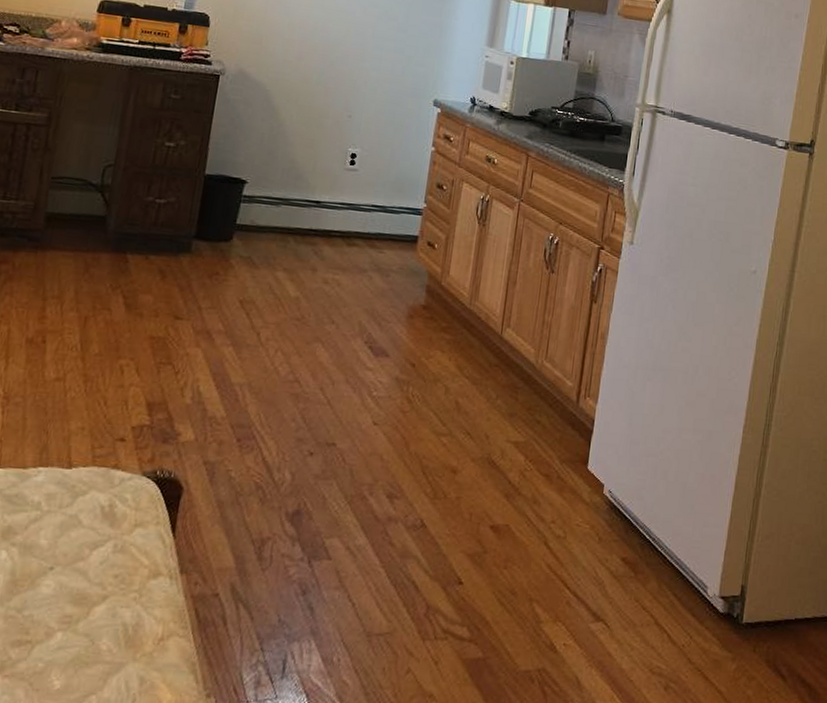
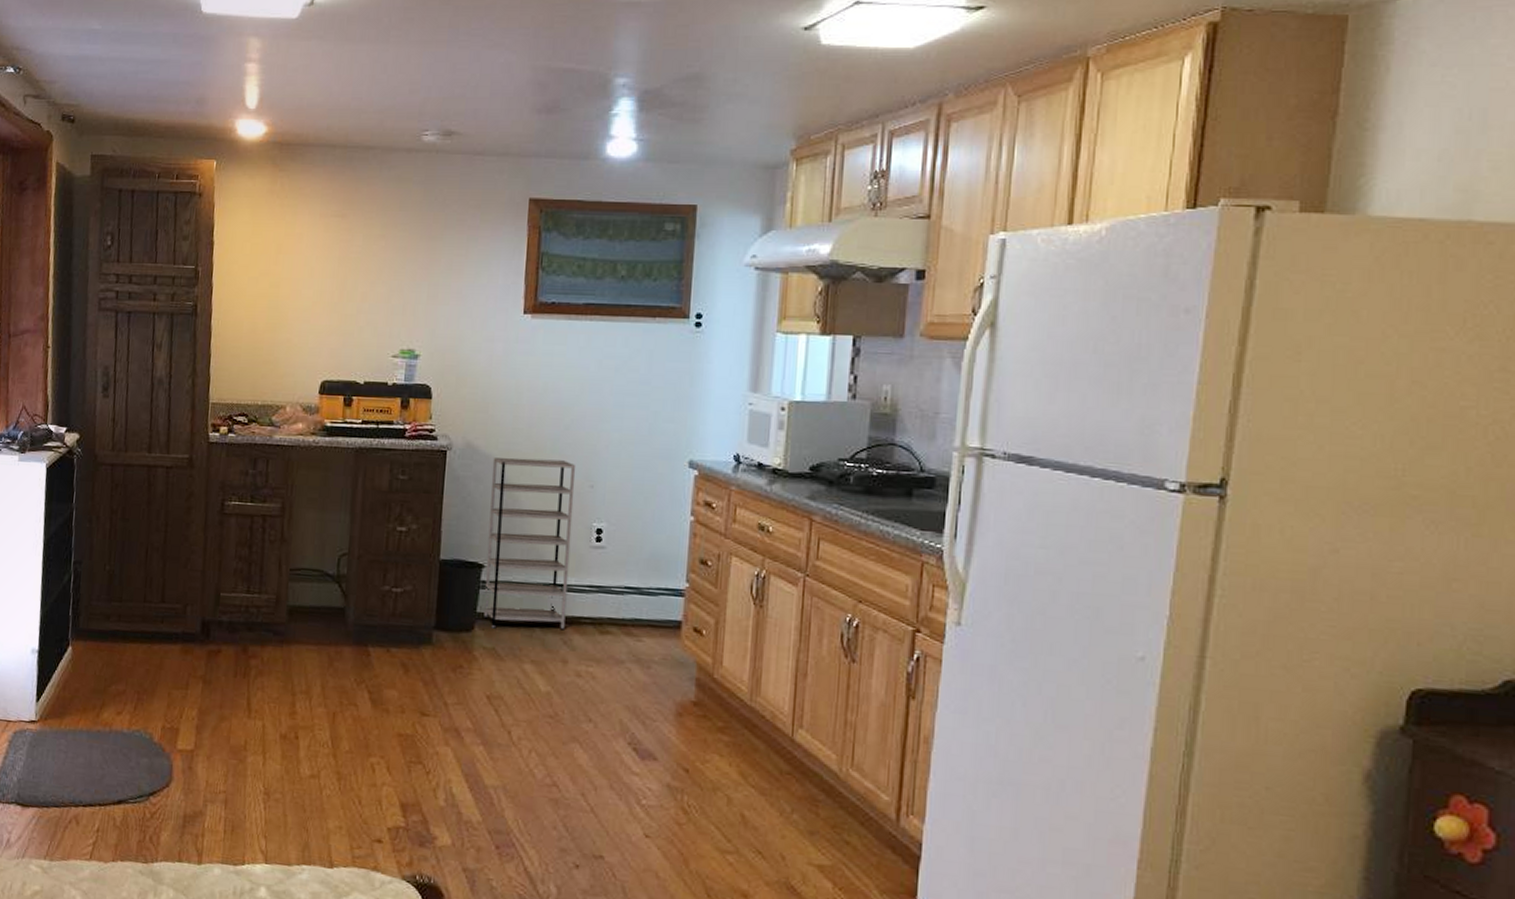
shelving unit: none [242,85,337,242] -> present [484,457,576,630]

